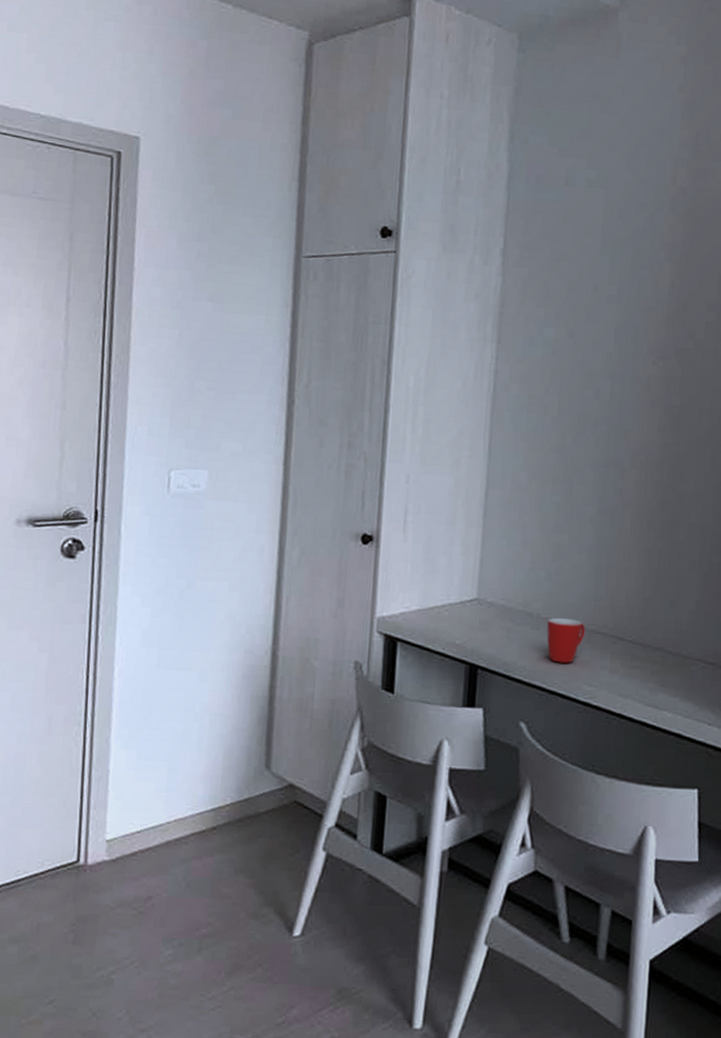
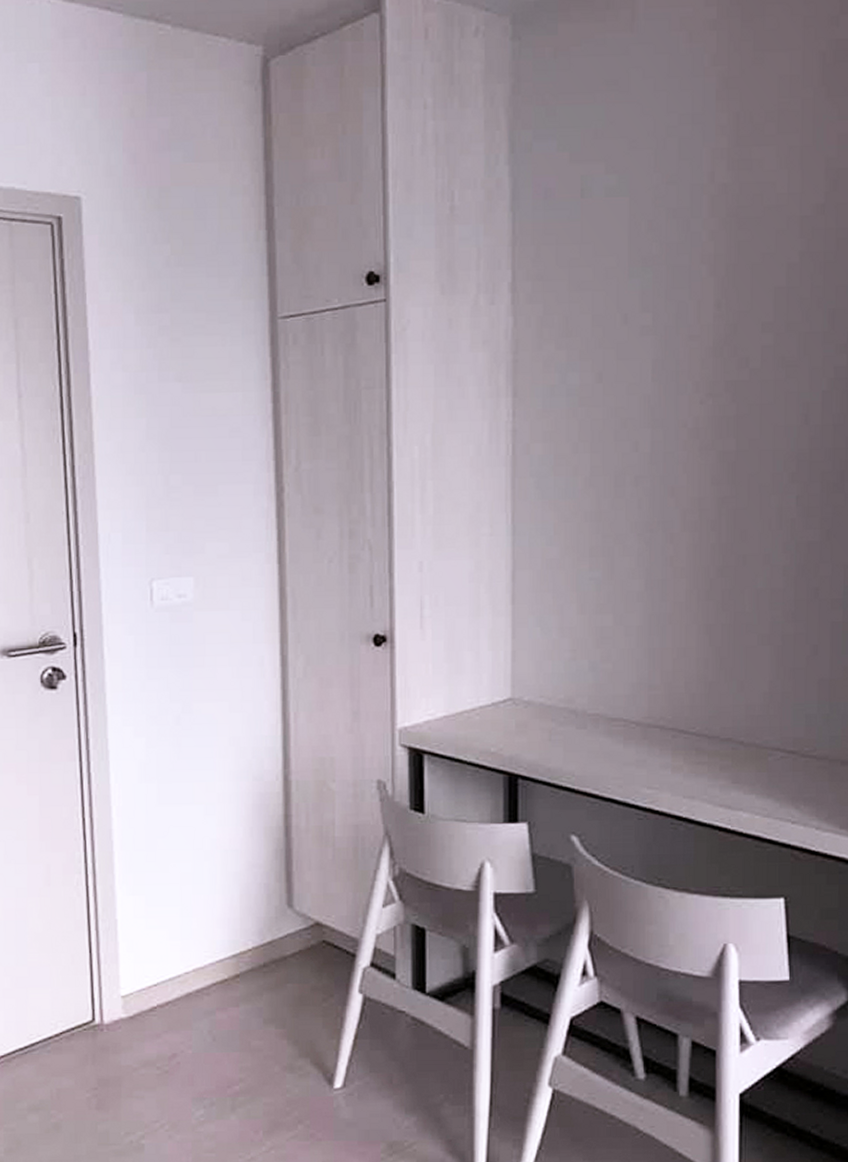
mug: present [547,618,586,663] -> none [595,713,640,765]

